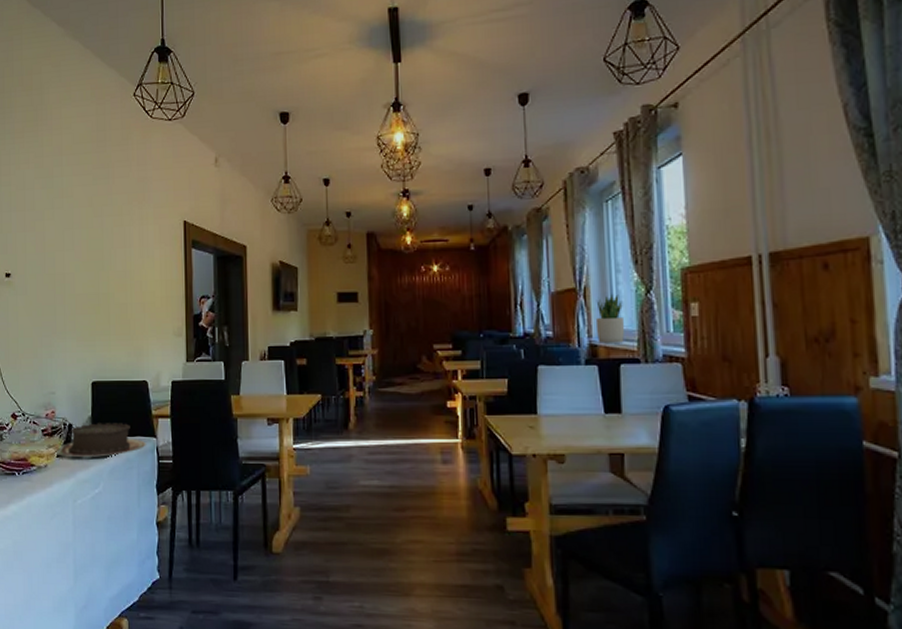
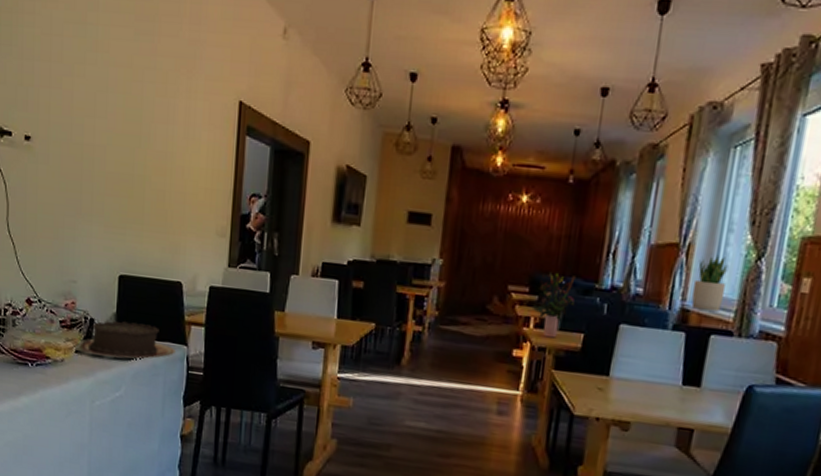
bouquet: none [457,329,494,386] -> present [531,273,576,338]

